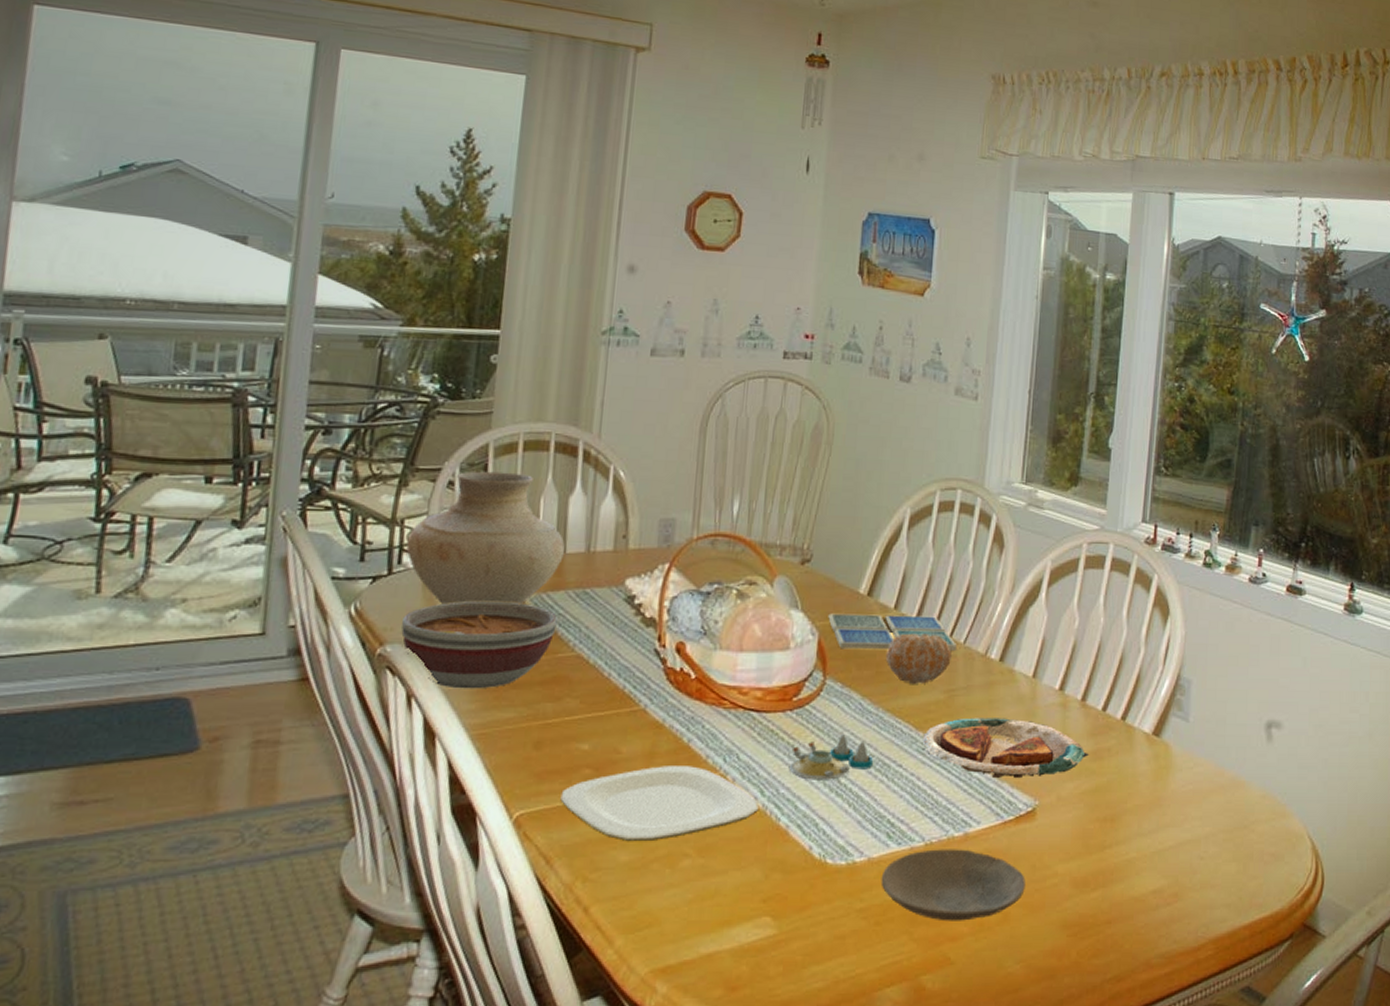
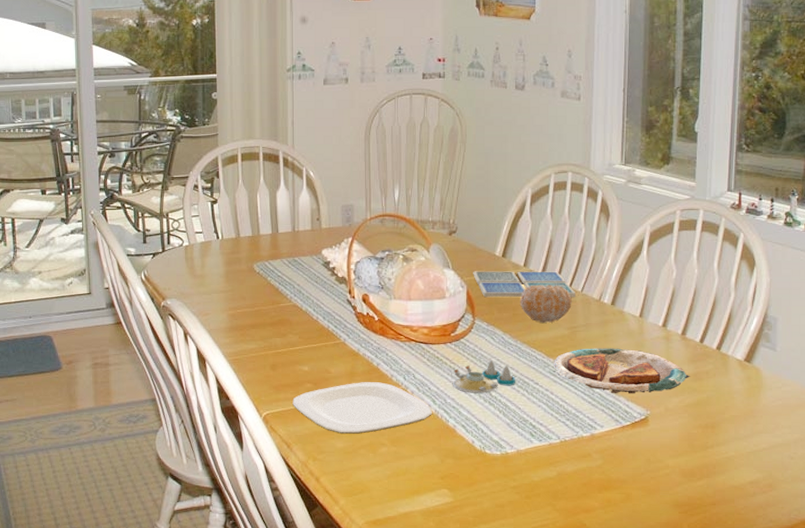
bowl: present [401,600,557,689] -> none [175,268,277,329]
vase: present [406,471,565,605] -> none [172,177,277,271]
plate: present [881,849,1025,921] -> none [528,445,642,498]

